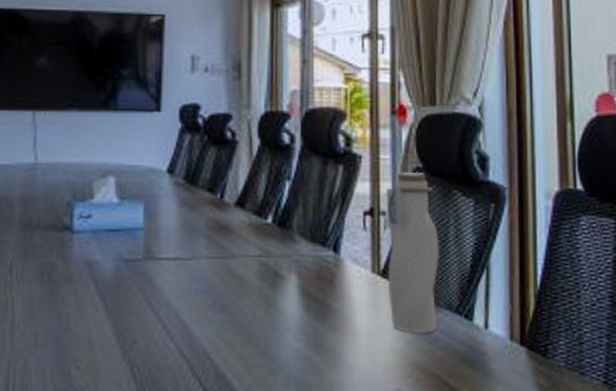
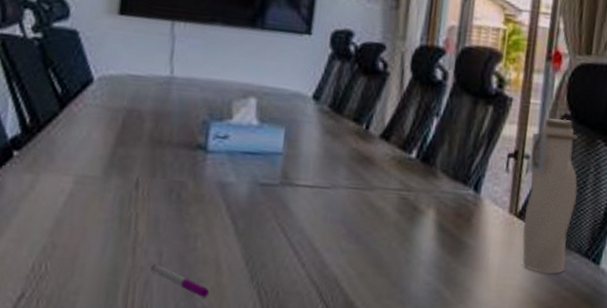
pen: none [29,346,85,378] -> present [151,264,210,298]

